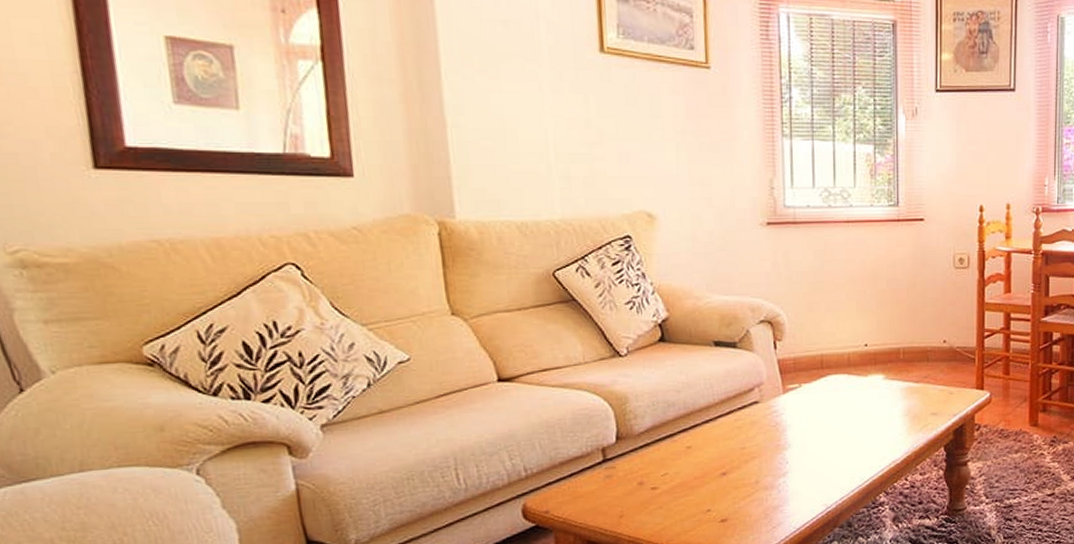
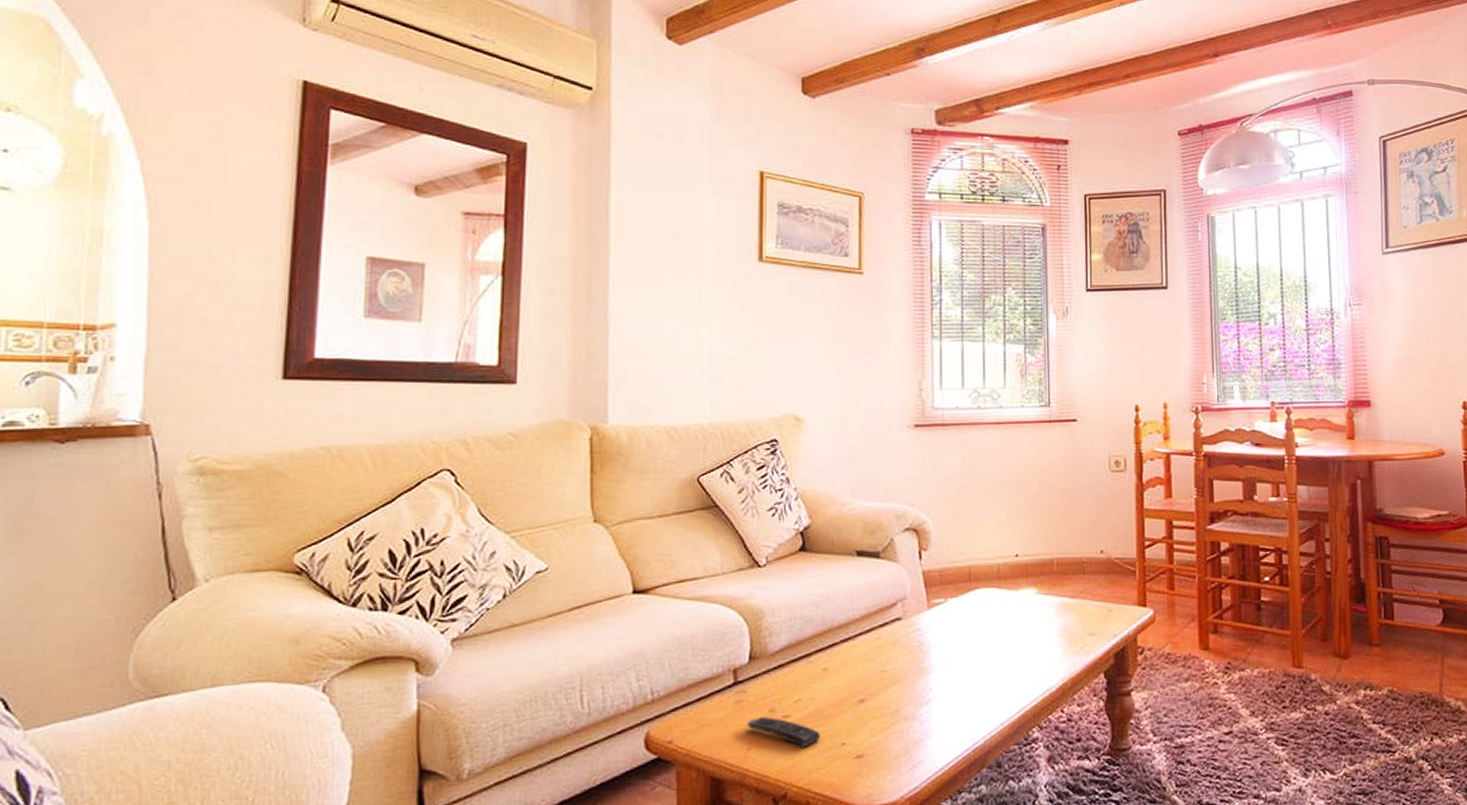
remote control: none [618,488,687,515] -> present [747,716,821,748]

